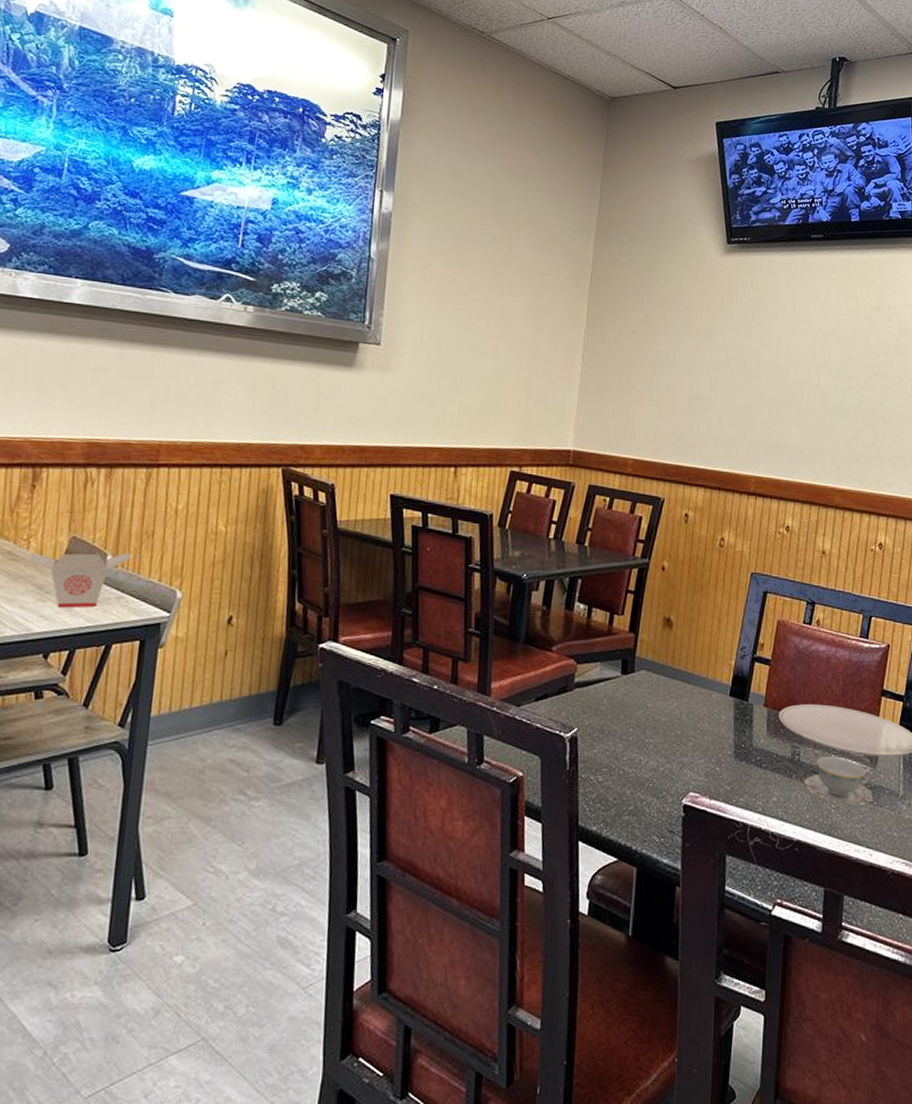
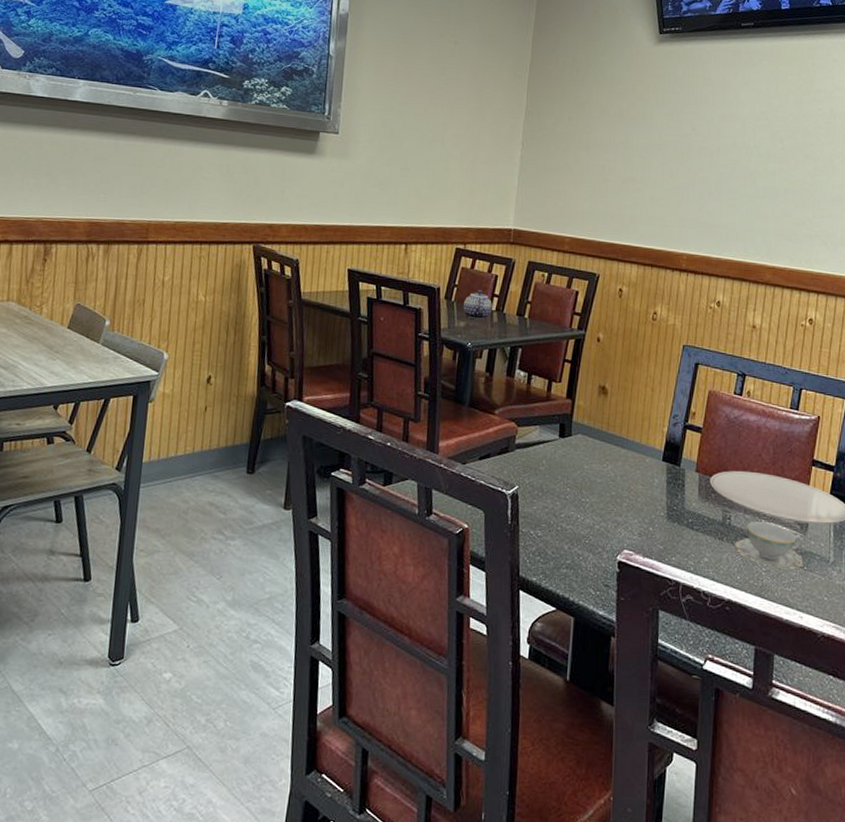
takeout container: present [29,552,130,608] -> none [42,318,125,366]
teapot: none [517,516,550,549] -> present [462,290,493,320]

